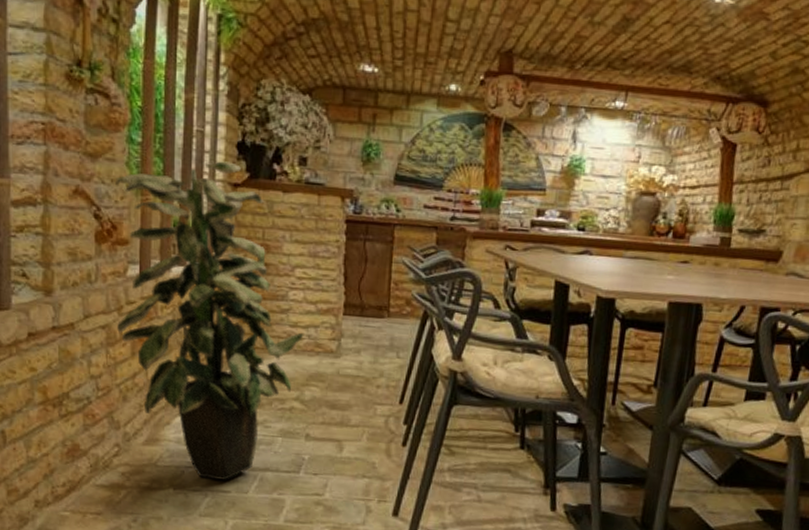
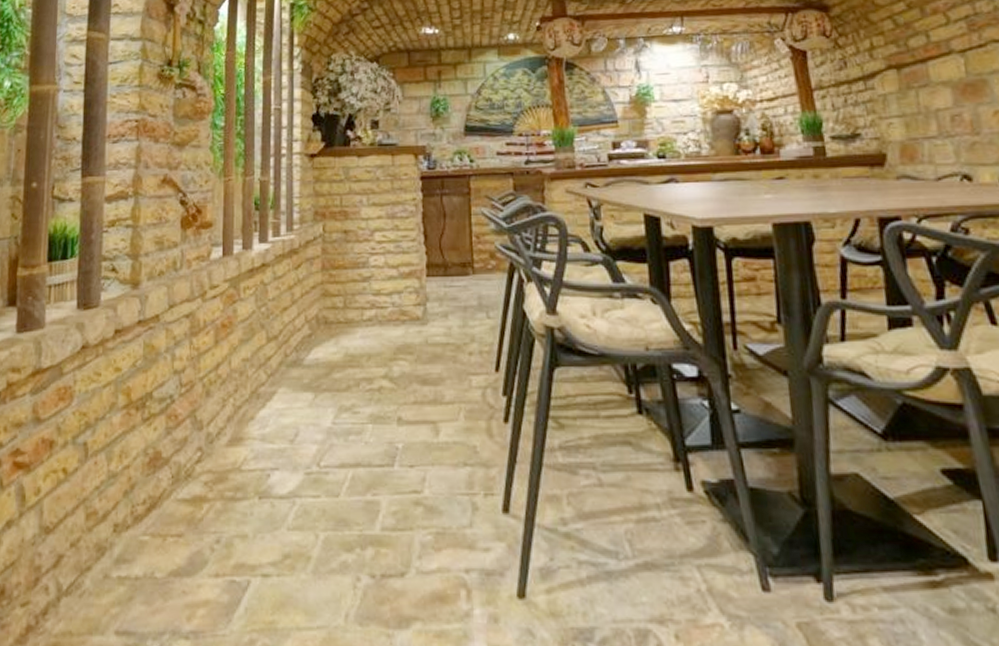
indoor plant: present [115,161,304,480] -> none [200,134,388,482]

